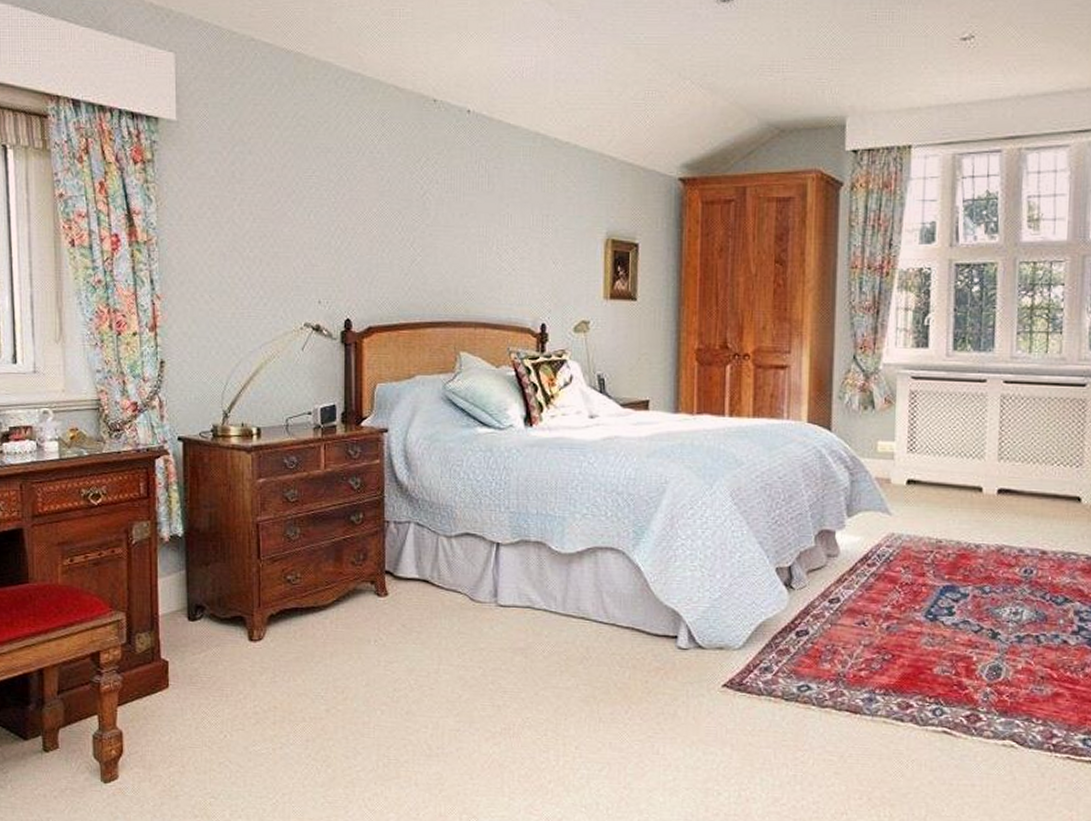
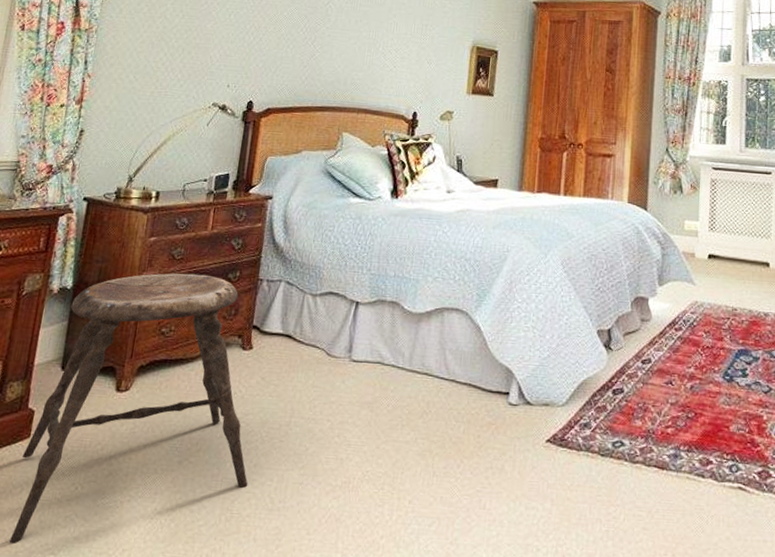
stool: none [164,516,402,788] -> present [10,273,248,543]

